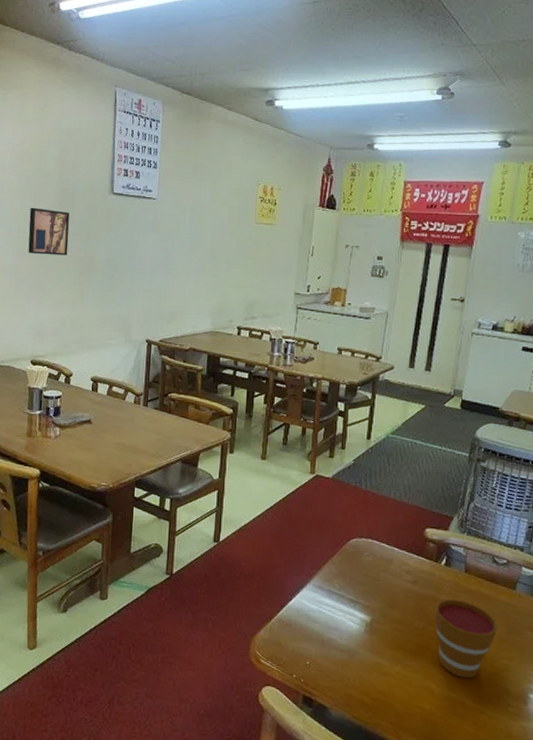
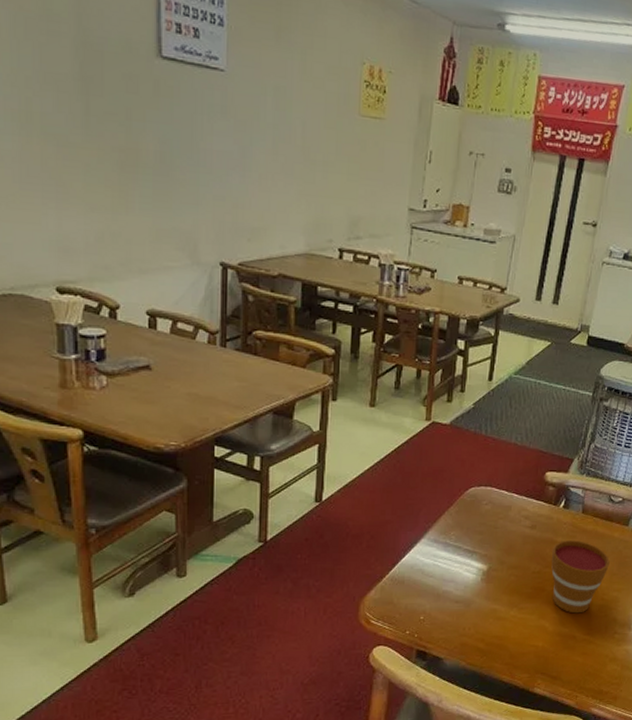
wall art: present [28,207,70,256] -> none [34,66,99,143]

